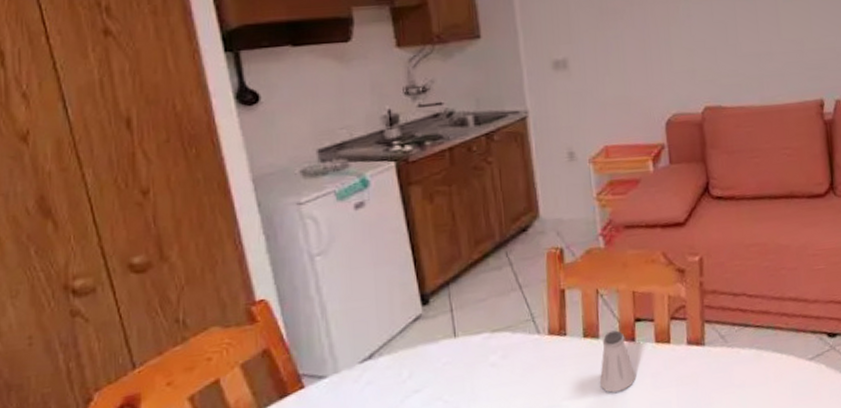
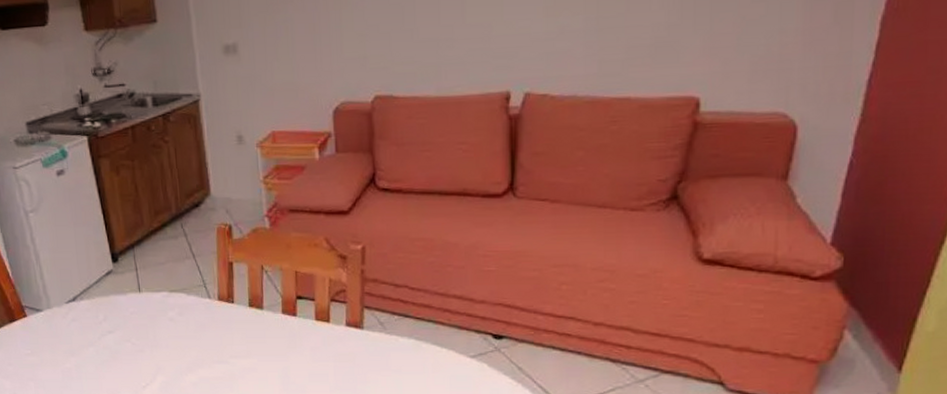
saltshaker: present [600,330,635,393] -> none [263,304,296,358]

